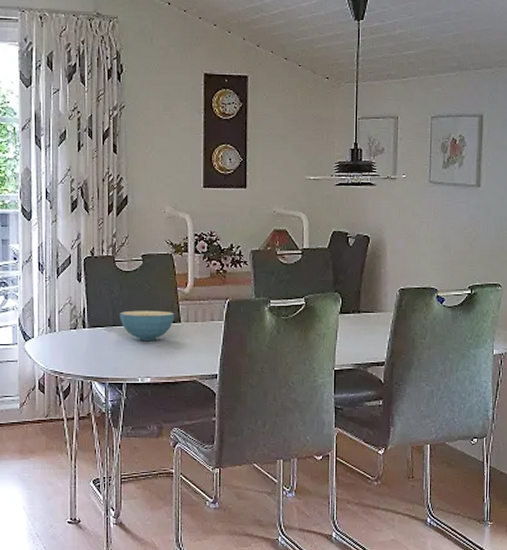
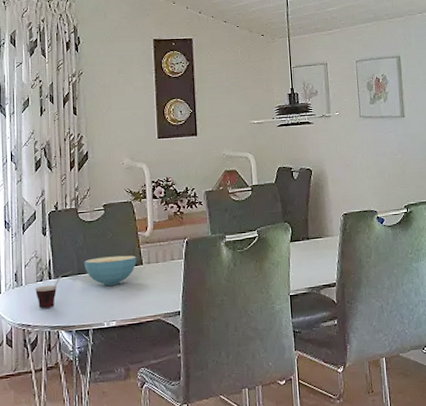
cup: none [69,321,108,357] -> present [35,270,73,309]

